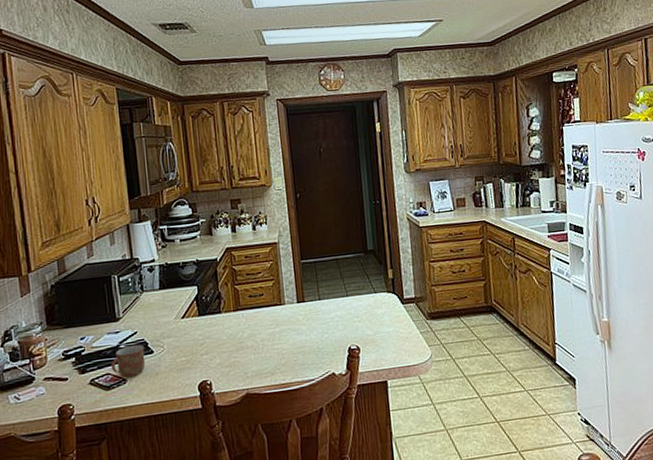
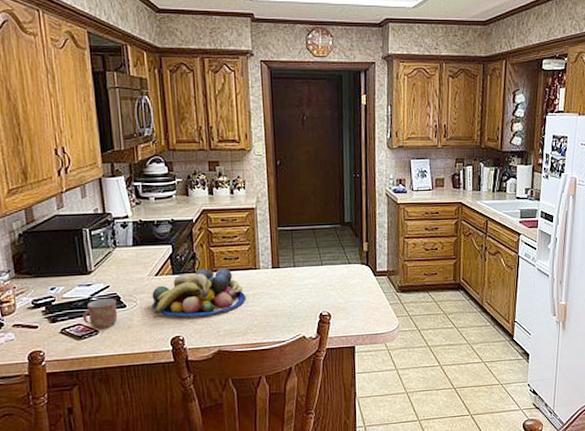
fruit bowl: none [178,305,273,360] -> present [151,267,246,317]

